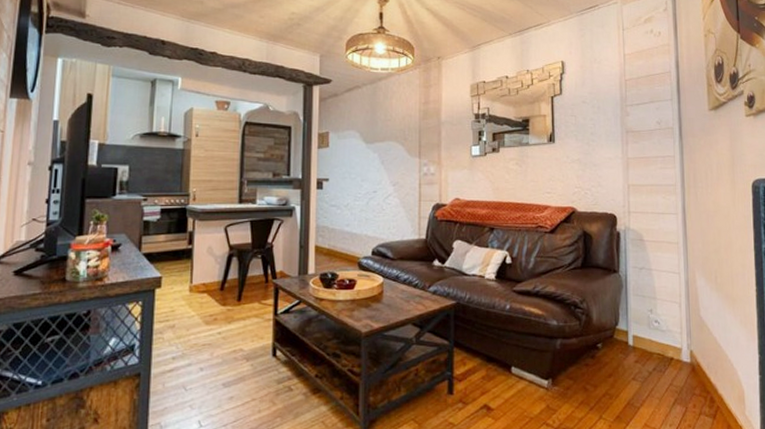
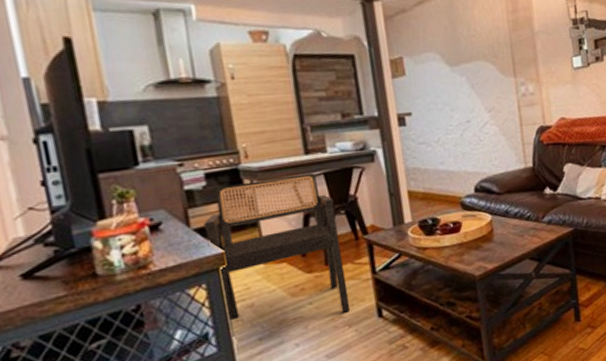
armchair: none [150,219,254,352] -> present [204,173,351,337]

